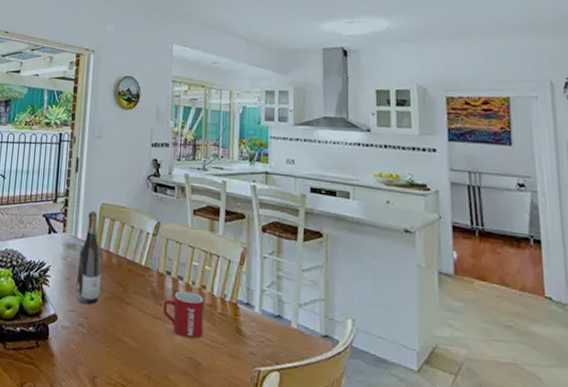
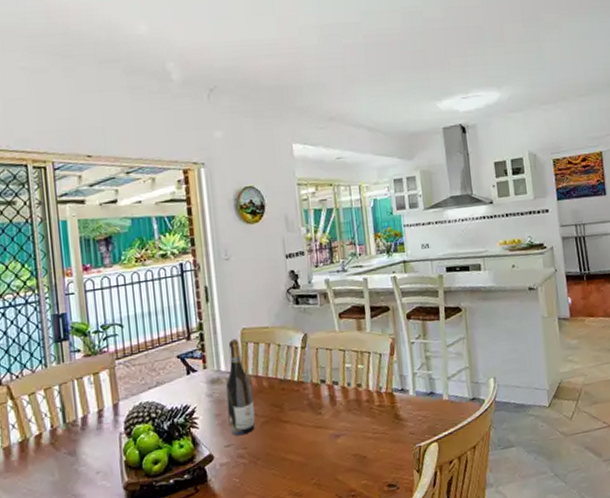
mug: present [163,290,204,339] -> none [322,393,364,438]

